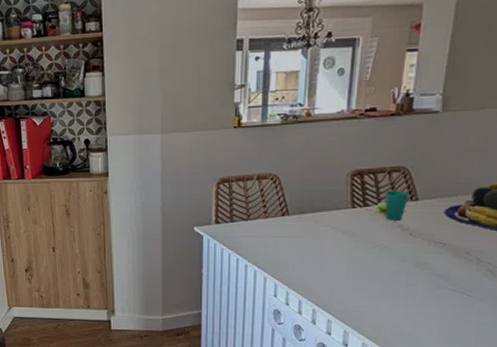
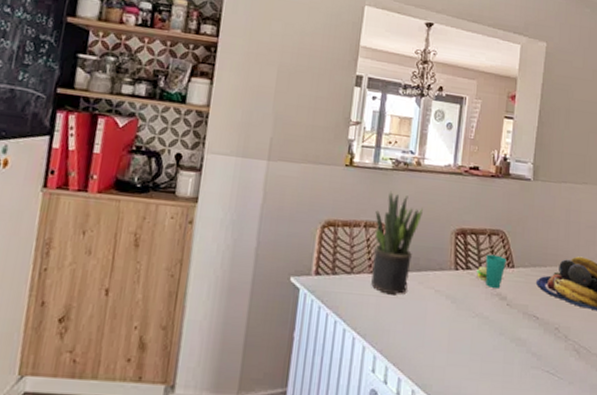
potted plant: none [267,144,315,235] -> present [371,191,423,295]

